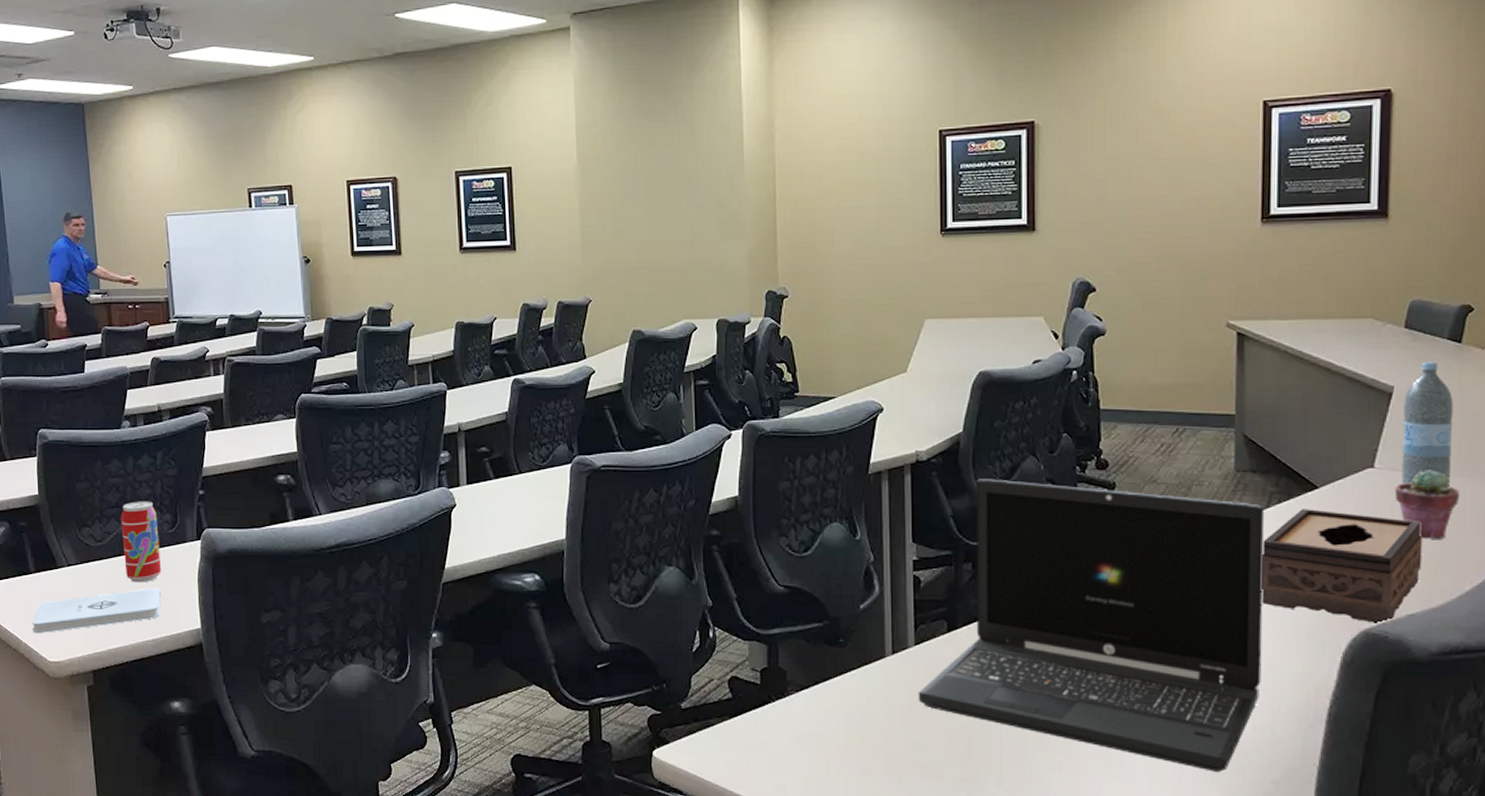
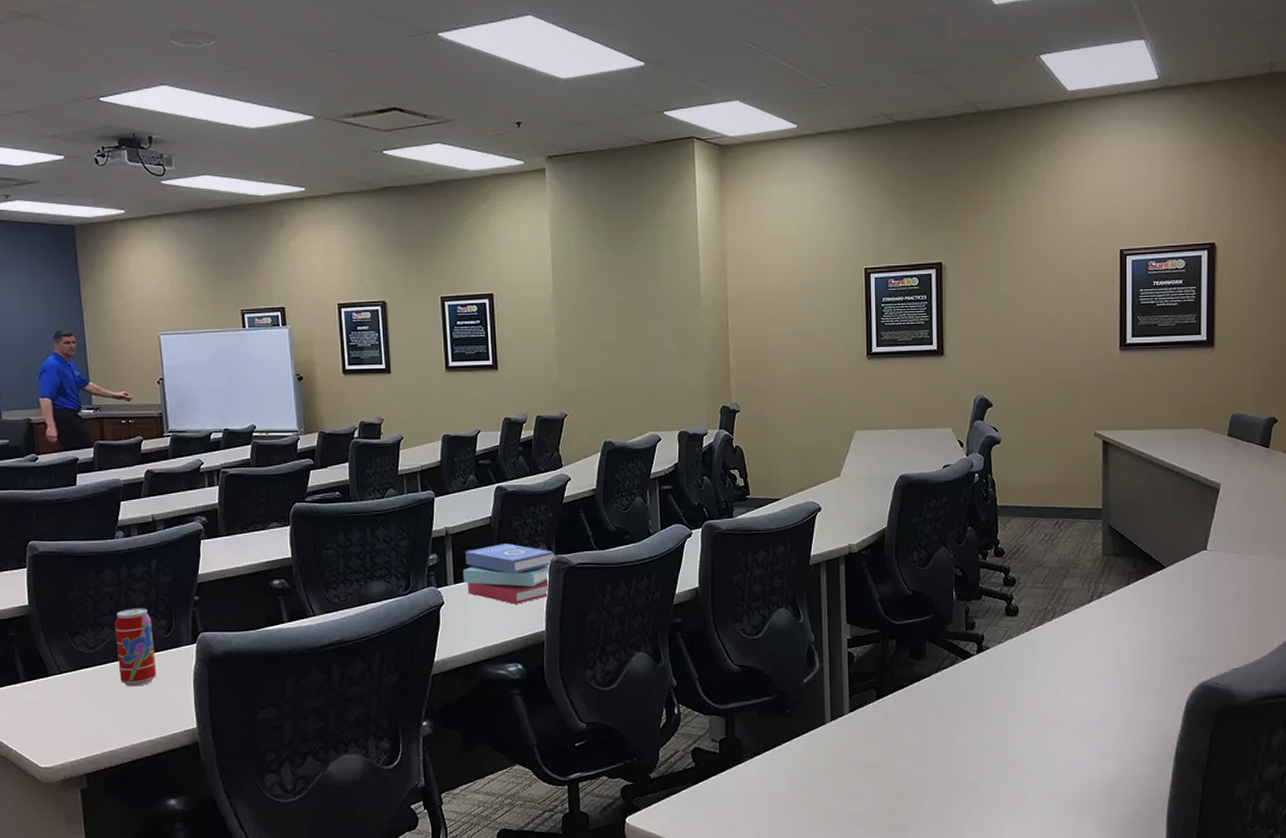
notepad: present [32,588,161,634] -> none [22,691,157,741]
book: none [476,442,577,509] -> present [462,543,555,604]
laptop: present [918,479,1265,772] -> none [853,567,1126,806]
tissue box: present [1261,509,1423,625] -> none [1124,585,1243,678]
potted succulent: present [1394,470,1459,539] -> none [1222,551,1269,607]
water bottle: present [1401,362,1454,486] -> none [1227,463,1264,564]

